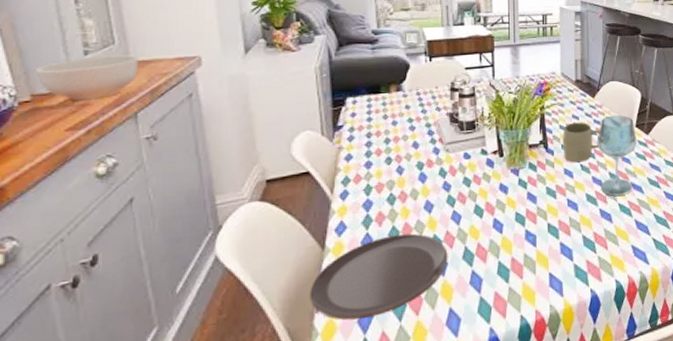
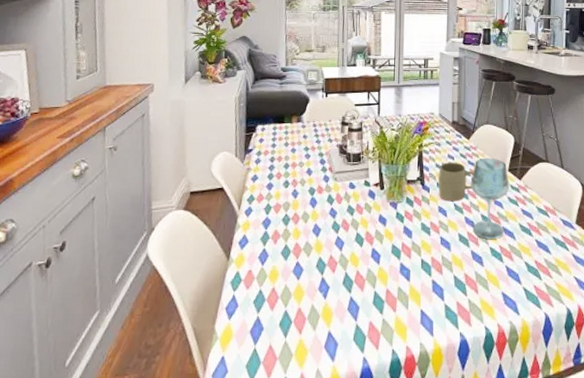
bowl: present [34,55,138,101] -> none [44,80,111,114]
plate: present [309,233,448,321] -> none [213,254,331,329]

